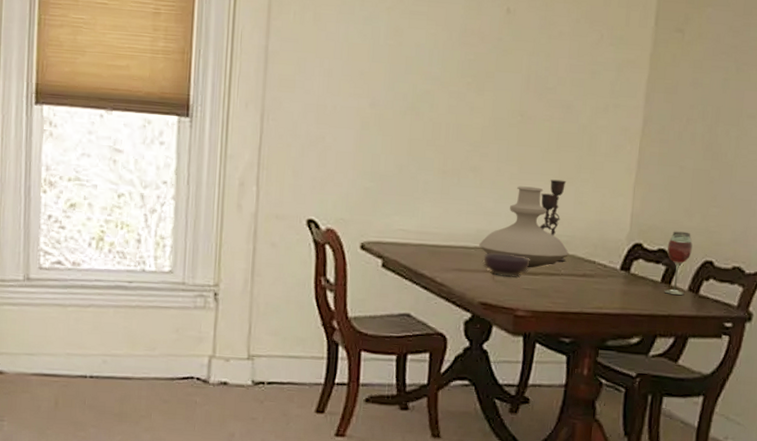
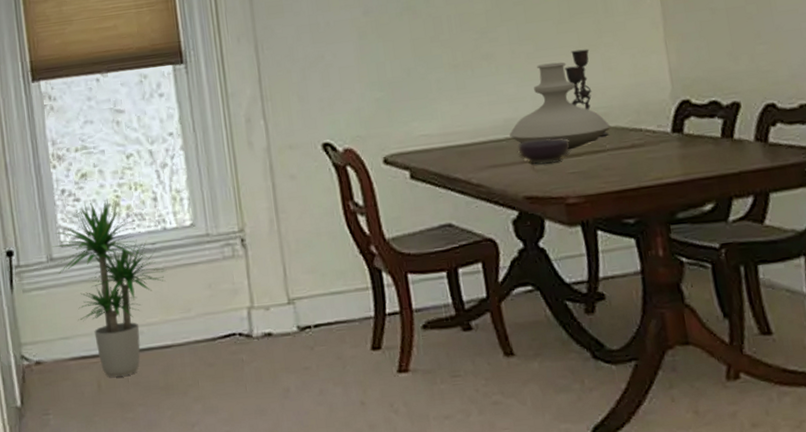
potted plant: none [31,230,138,398] -> present [53,198,166,377]
wineglass: present [664,231,693,295] -> none [718,77,752,149]

